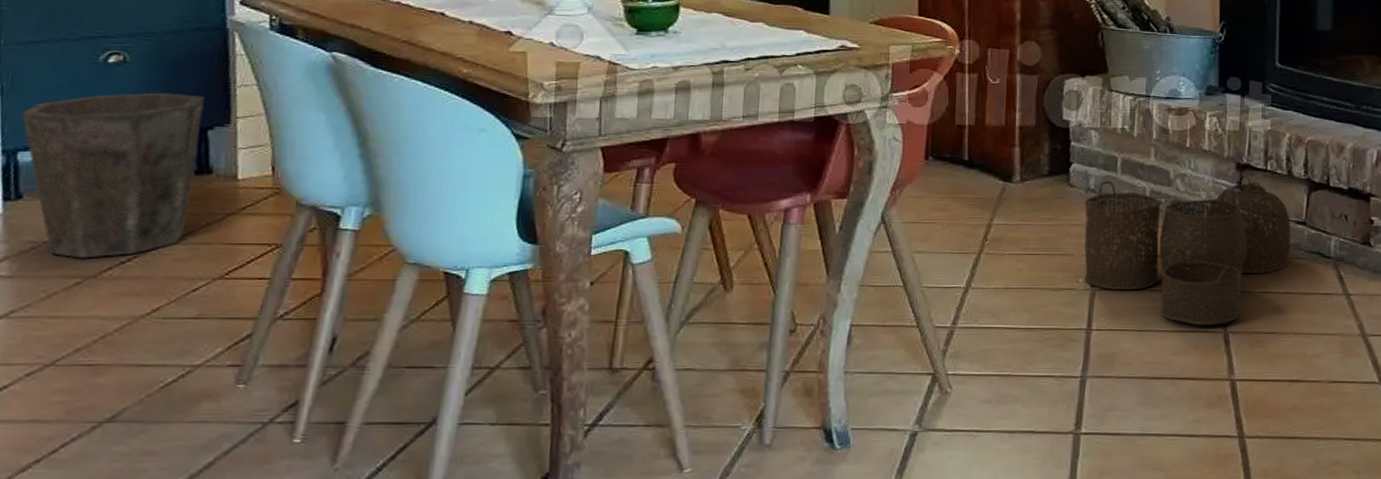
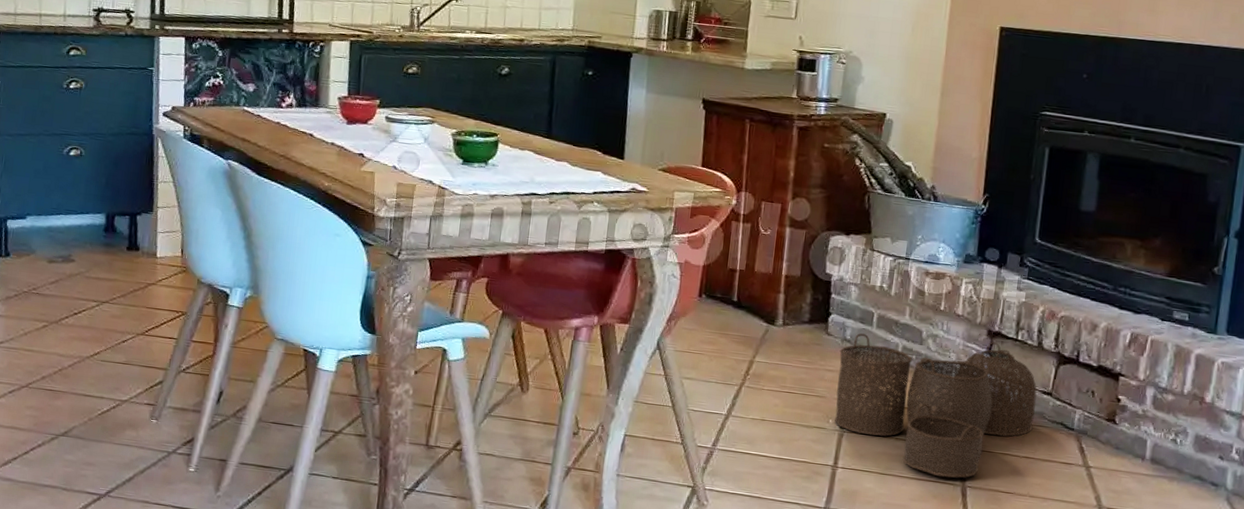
waste bin: present [21,92,204,259] -> none [10,180,135,308]

